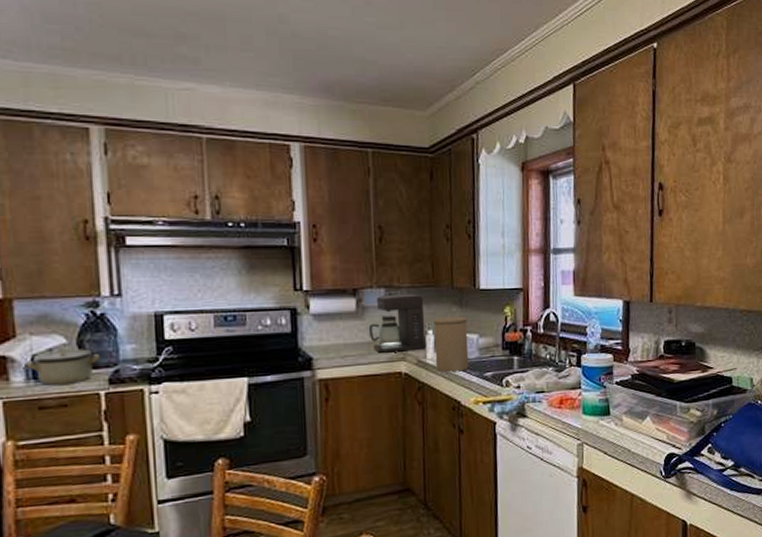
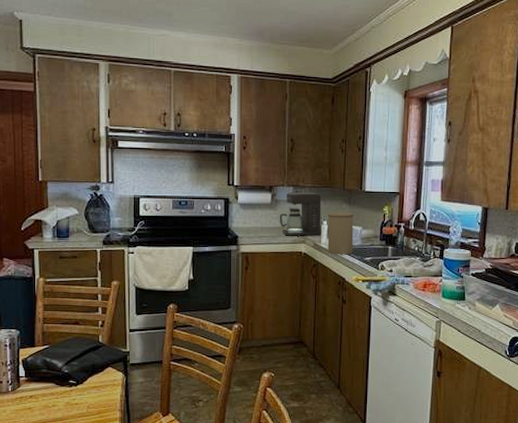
saucepan: present [26,349,101,387] -> none [53,218,99,243]

